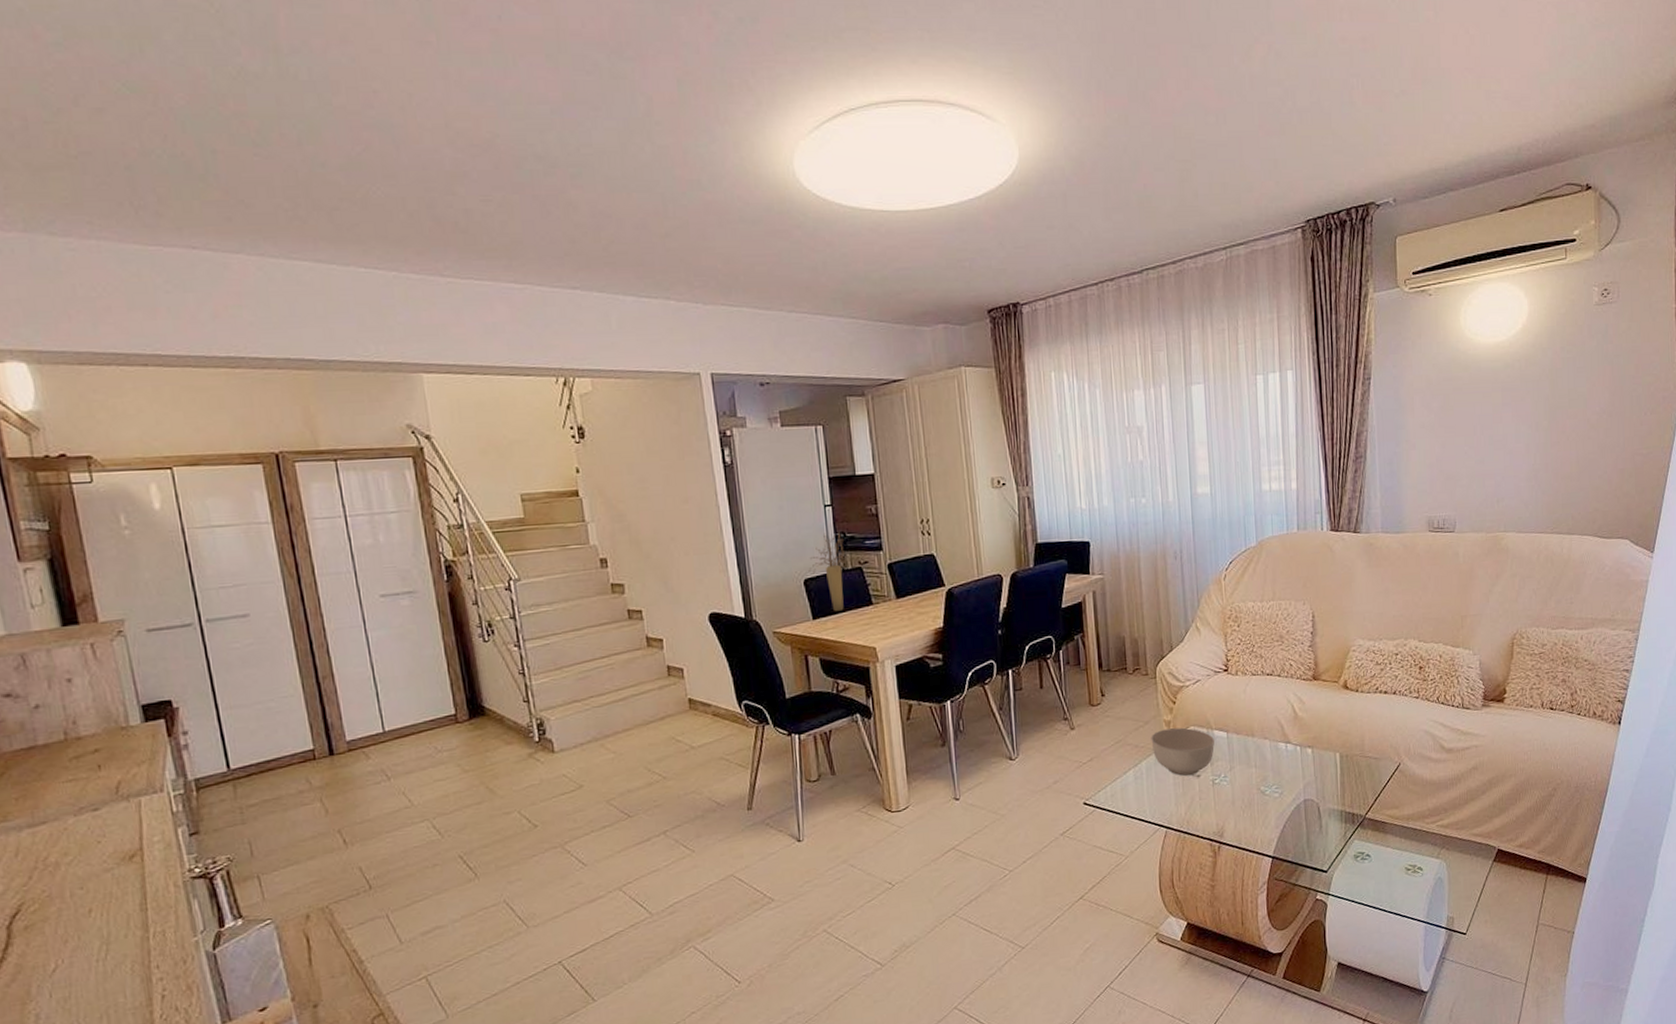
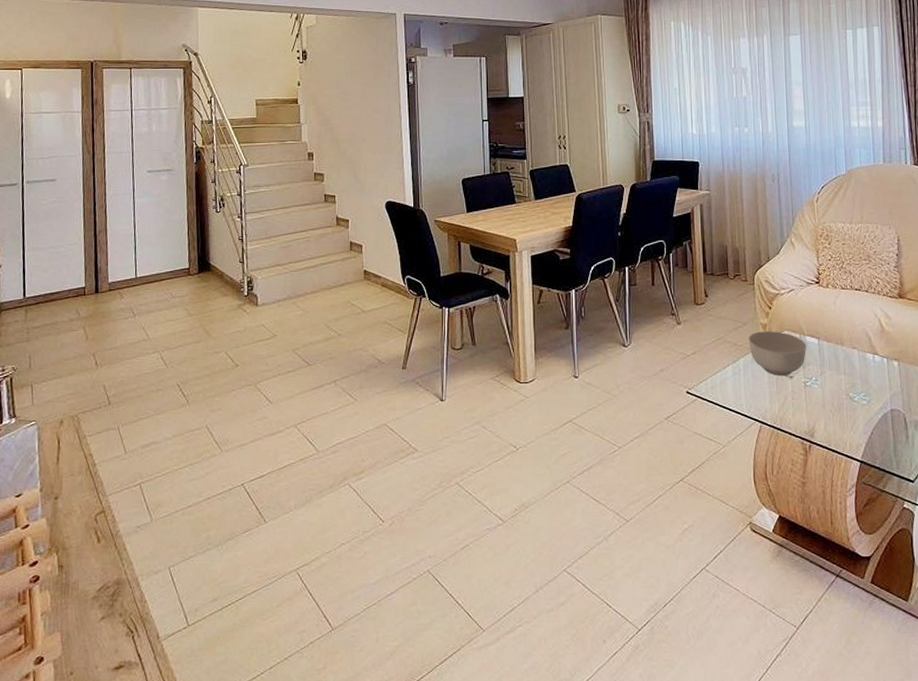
flower arrangement: present [808,532,851,612] -> none [466,142,500,207]

